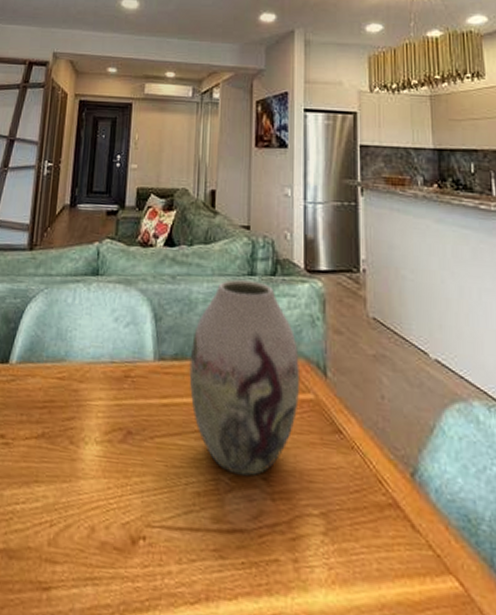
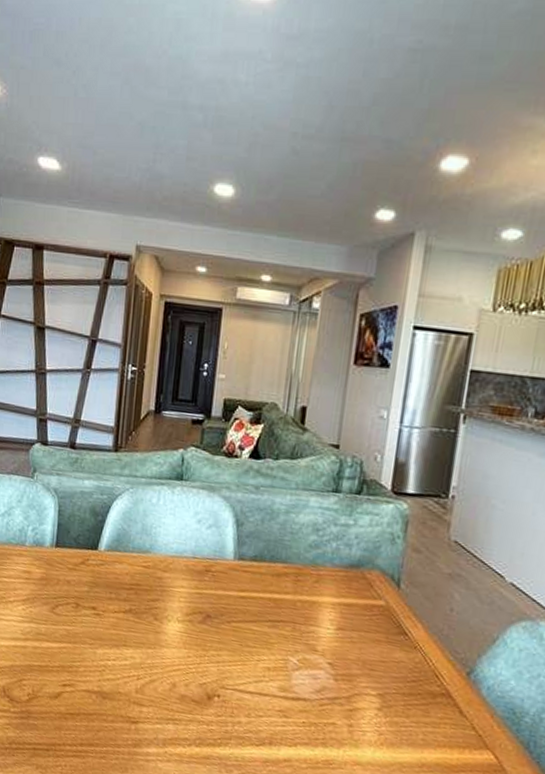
vase: present [189,279,299,476] -> none [266,494,375,660]

